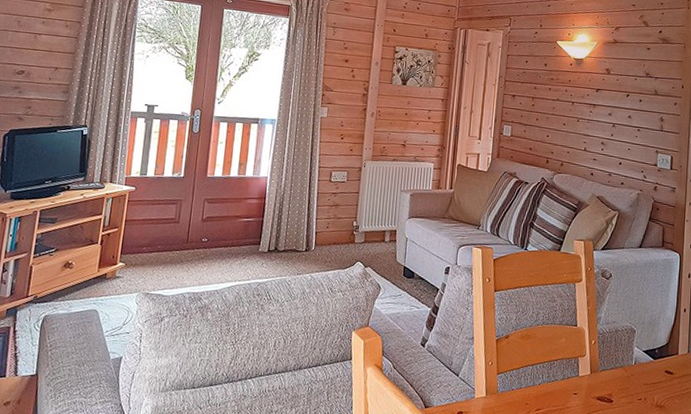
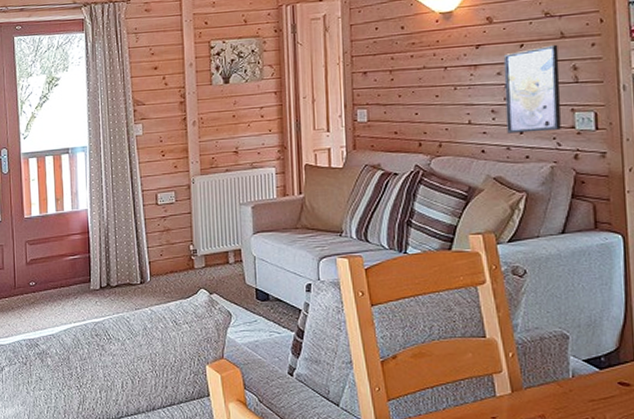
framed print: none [611,98,652,166] -> present [503,44,561,134]

